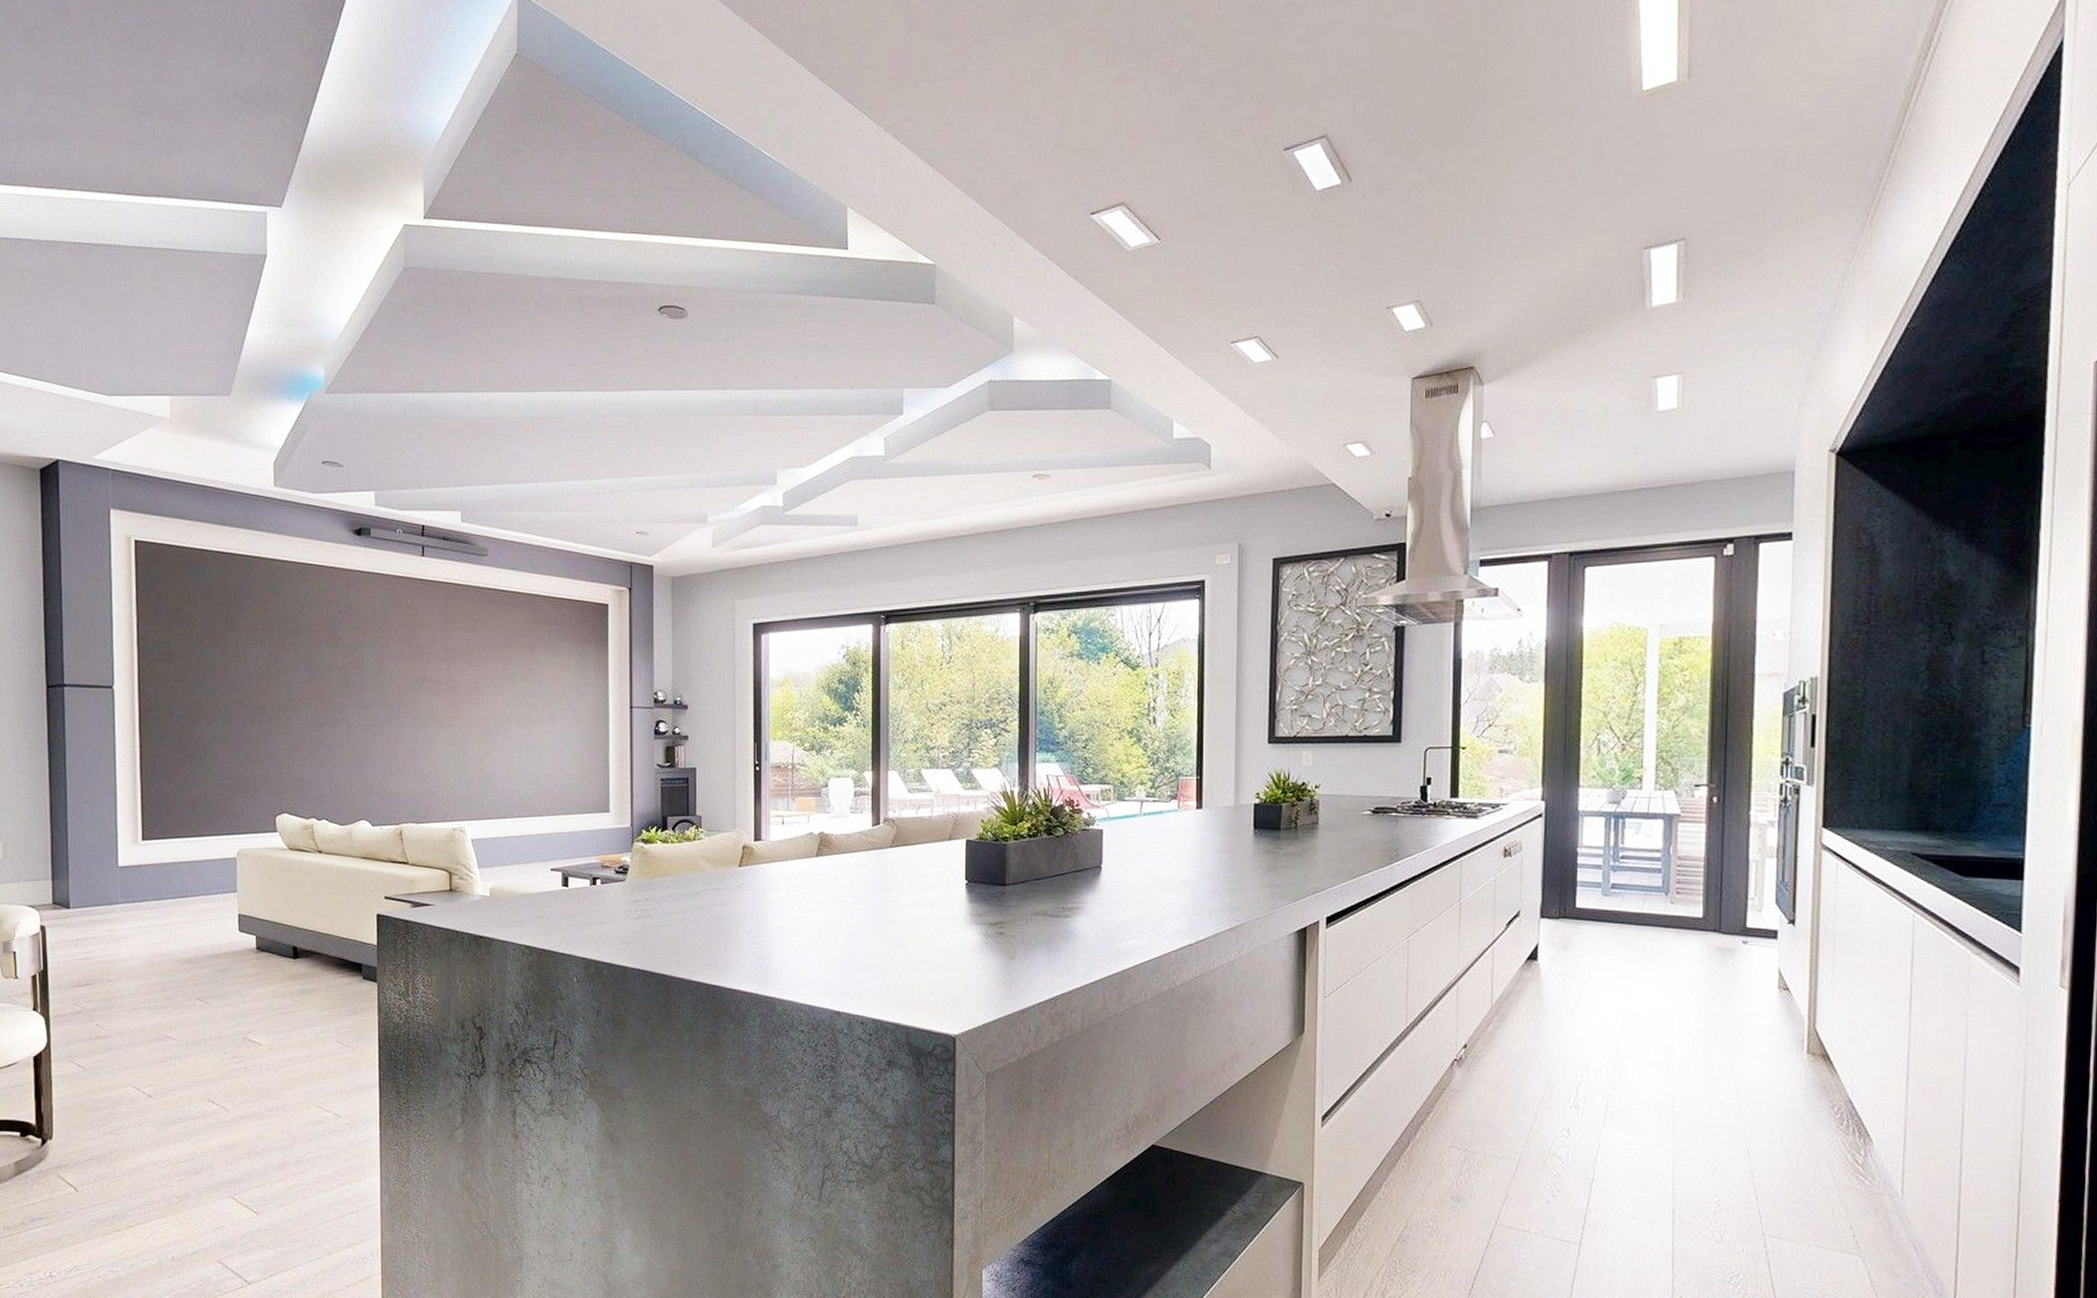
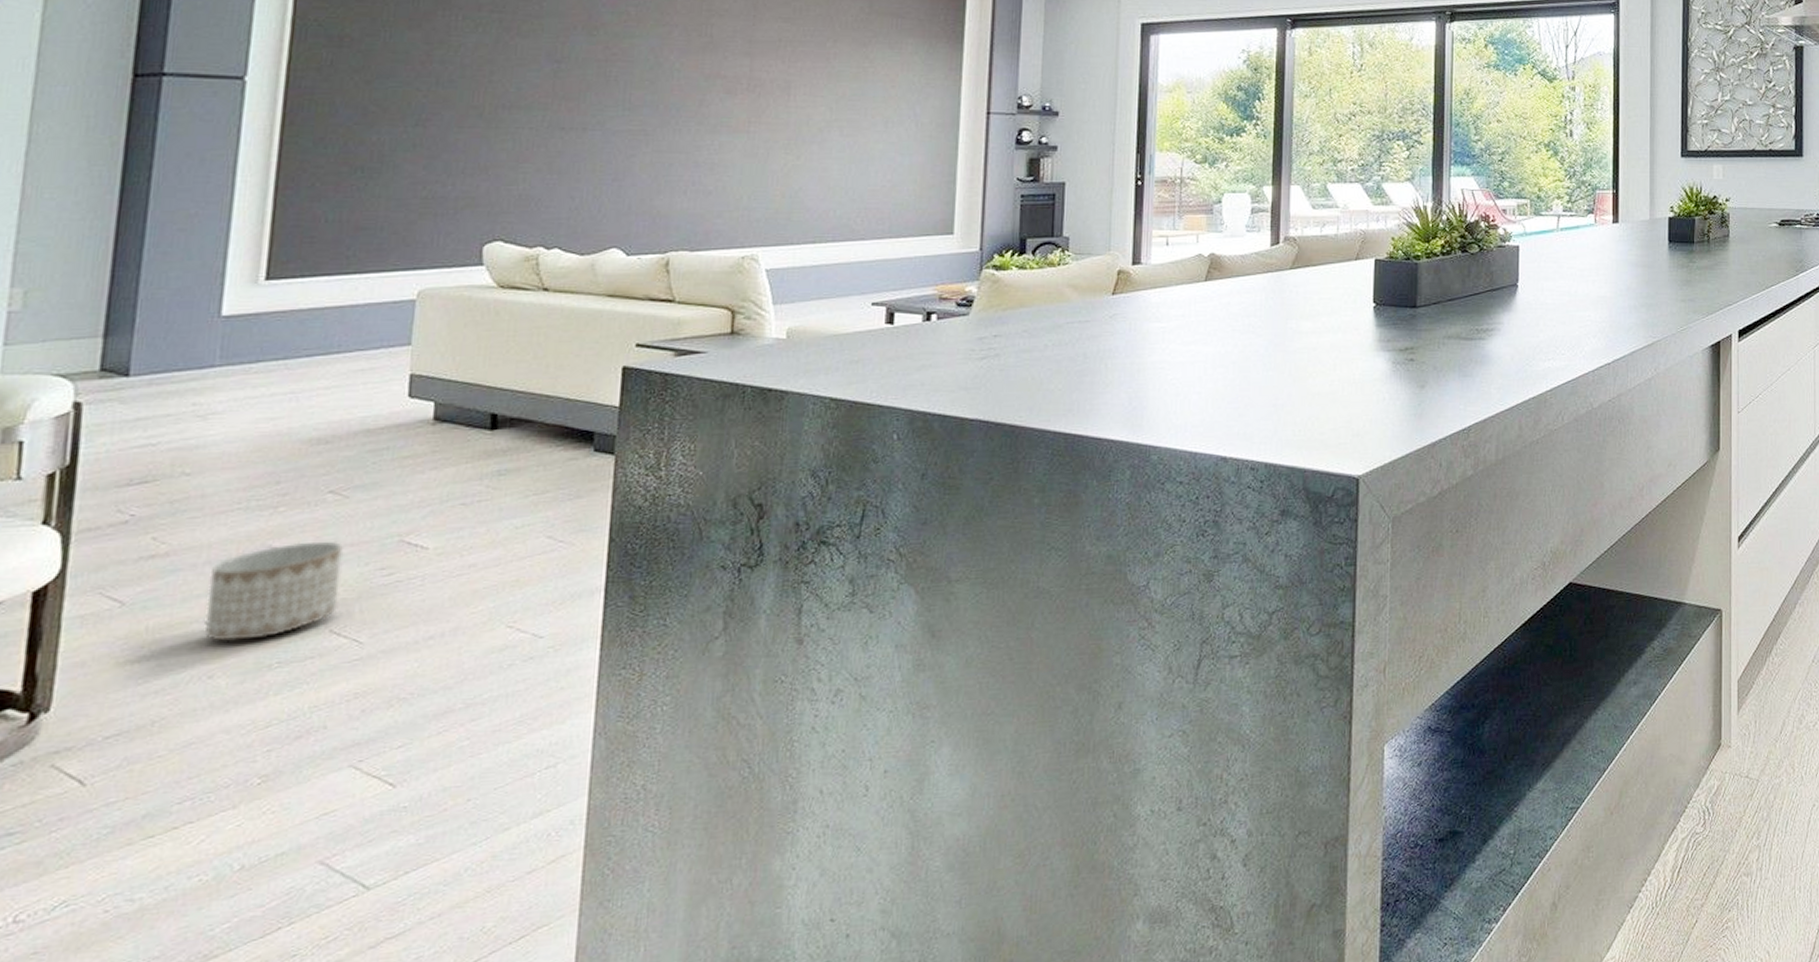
planter: none [132,1034,210,1101] -> present [204,541,343,641]

